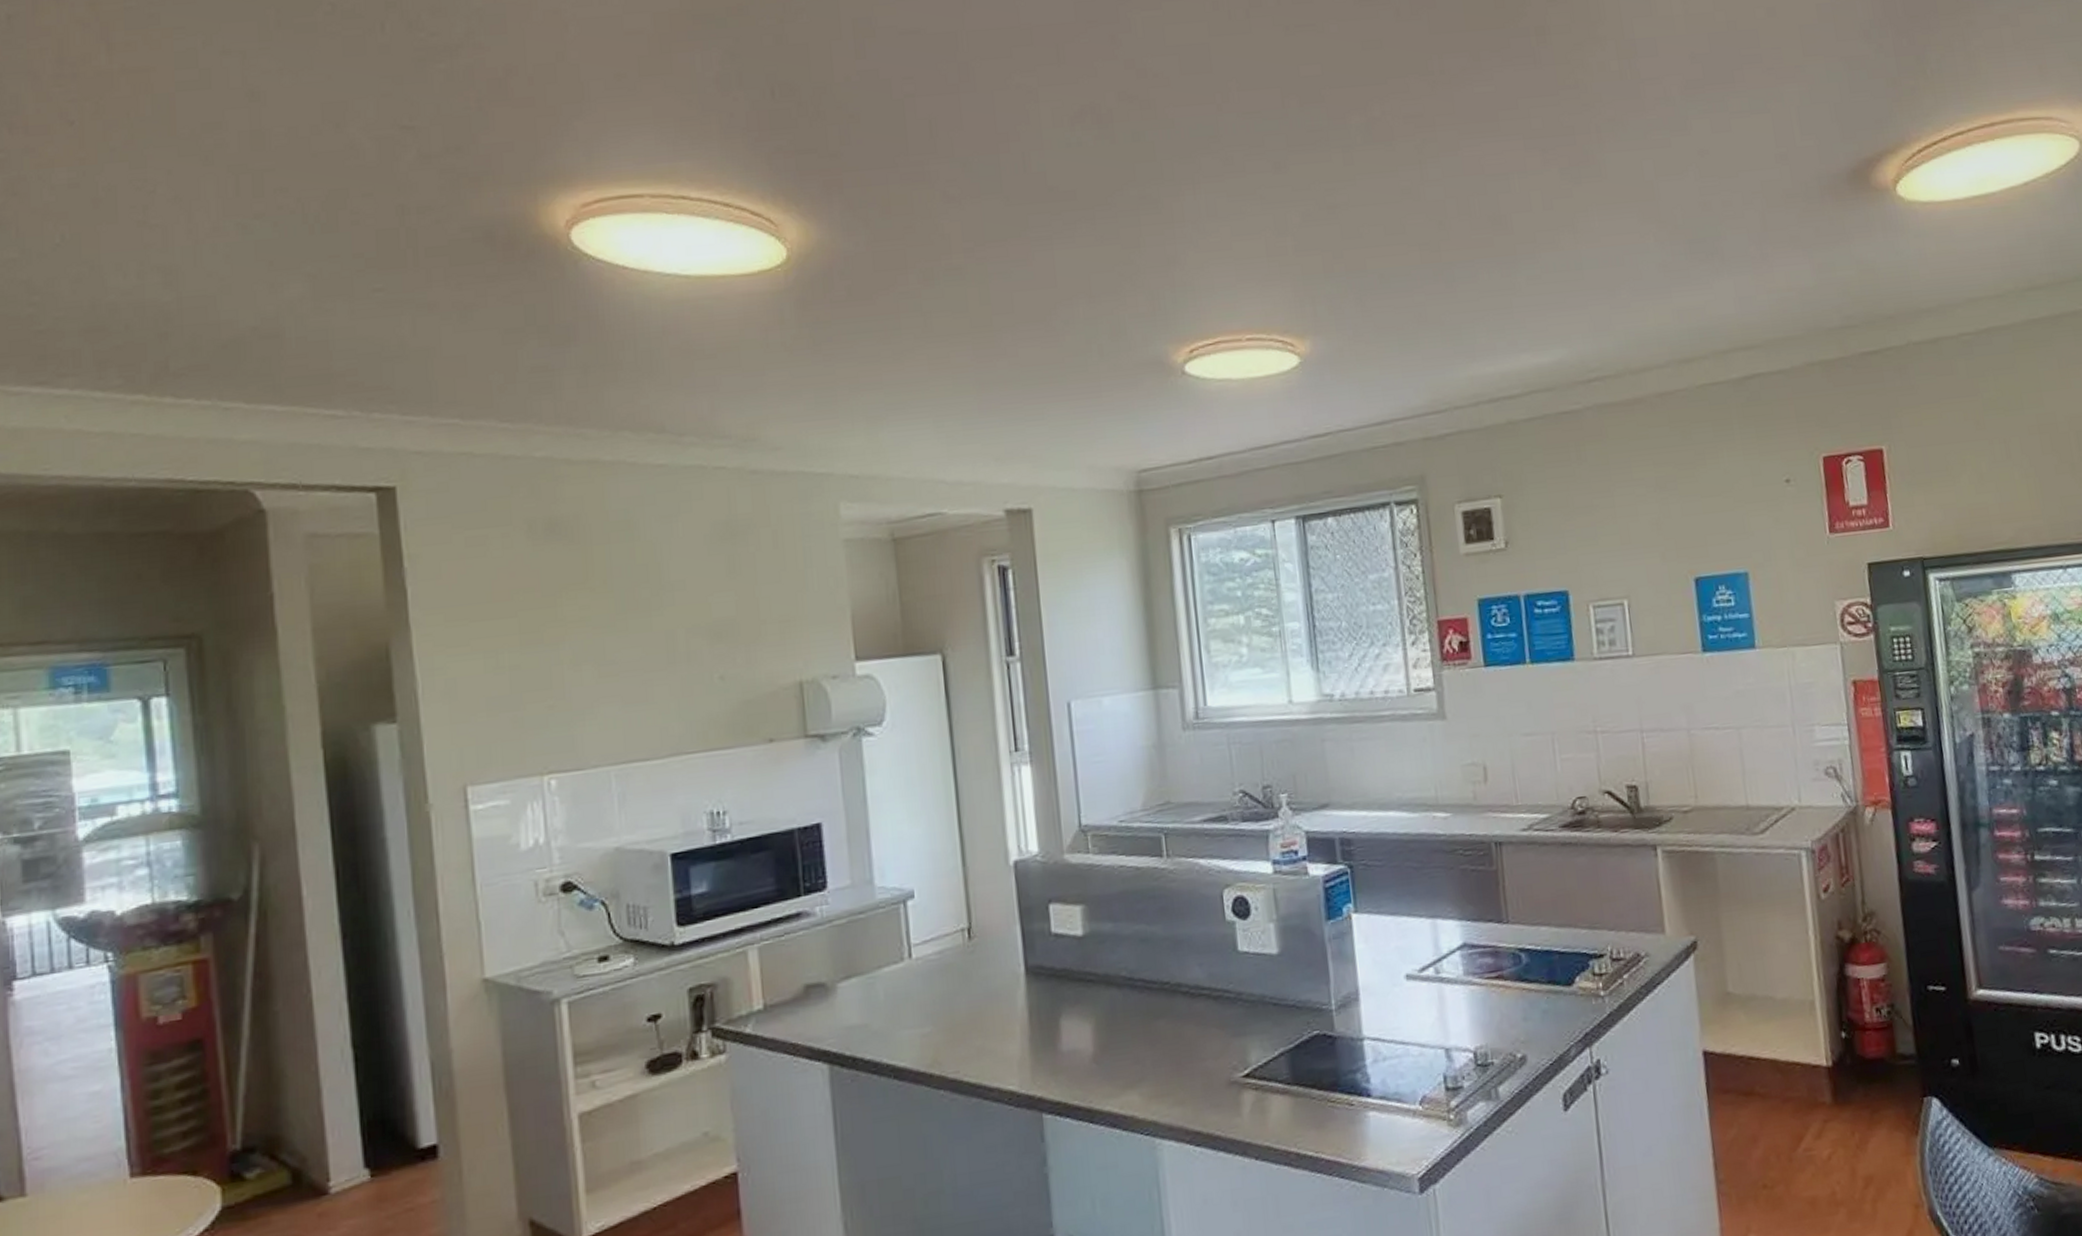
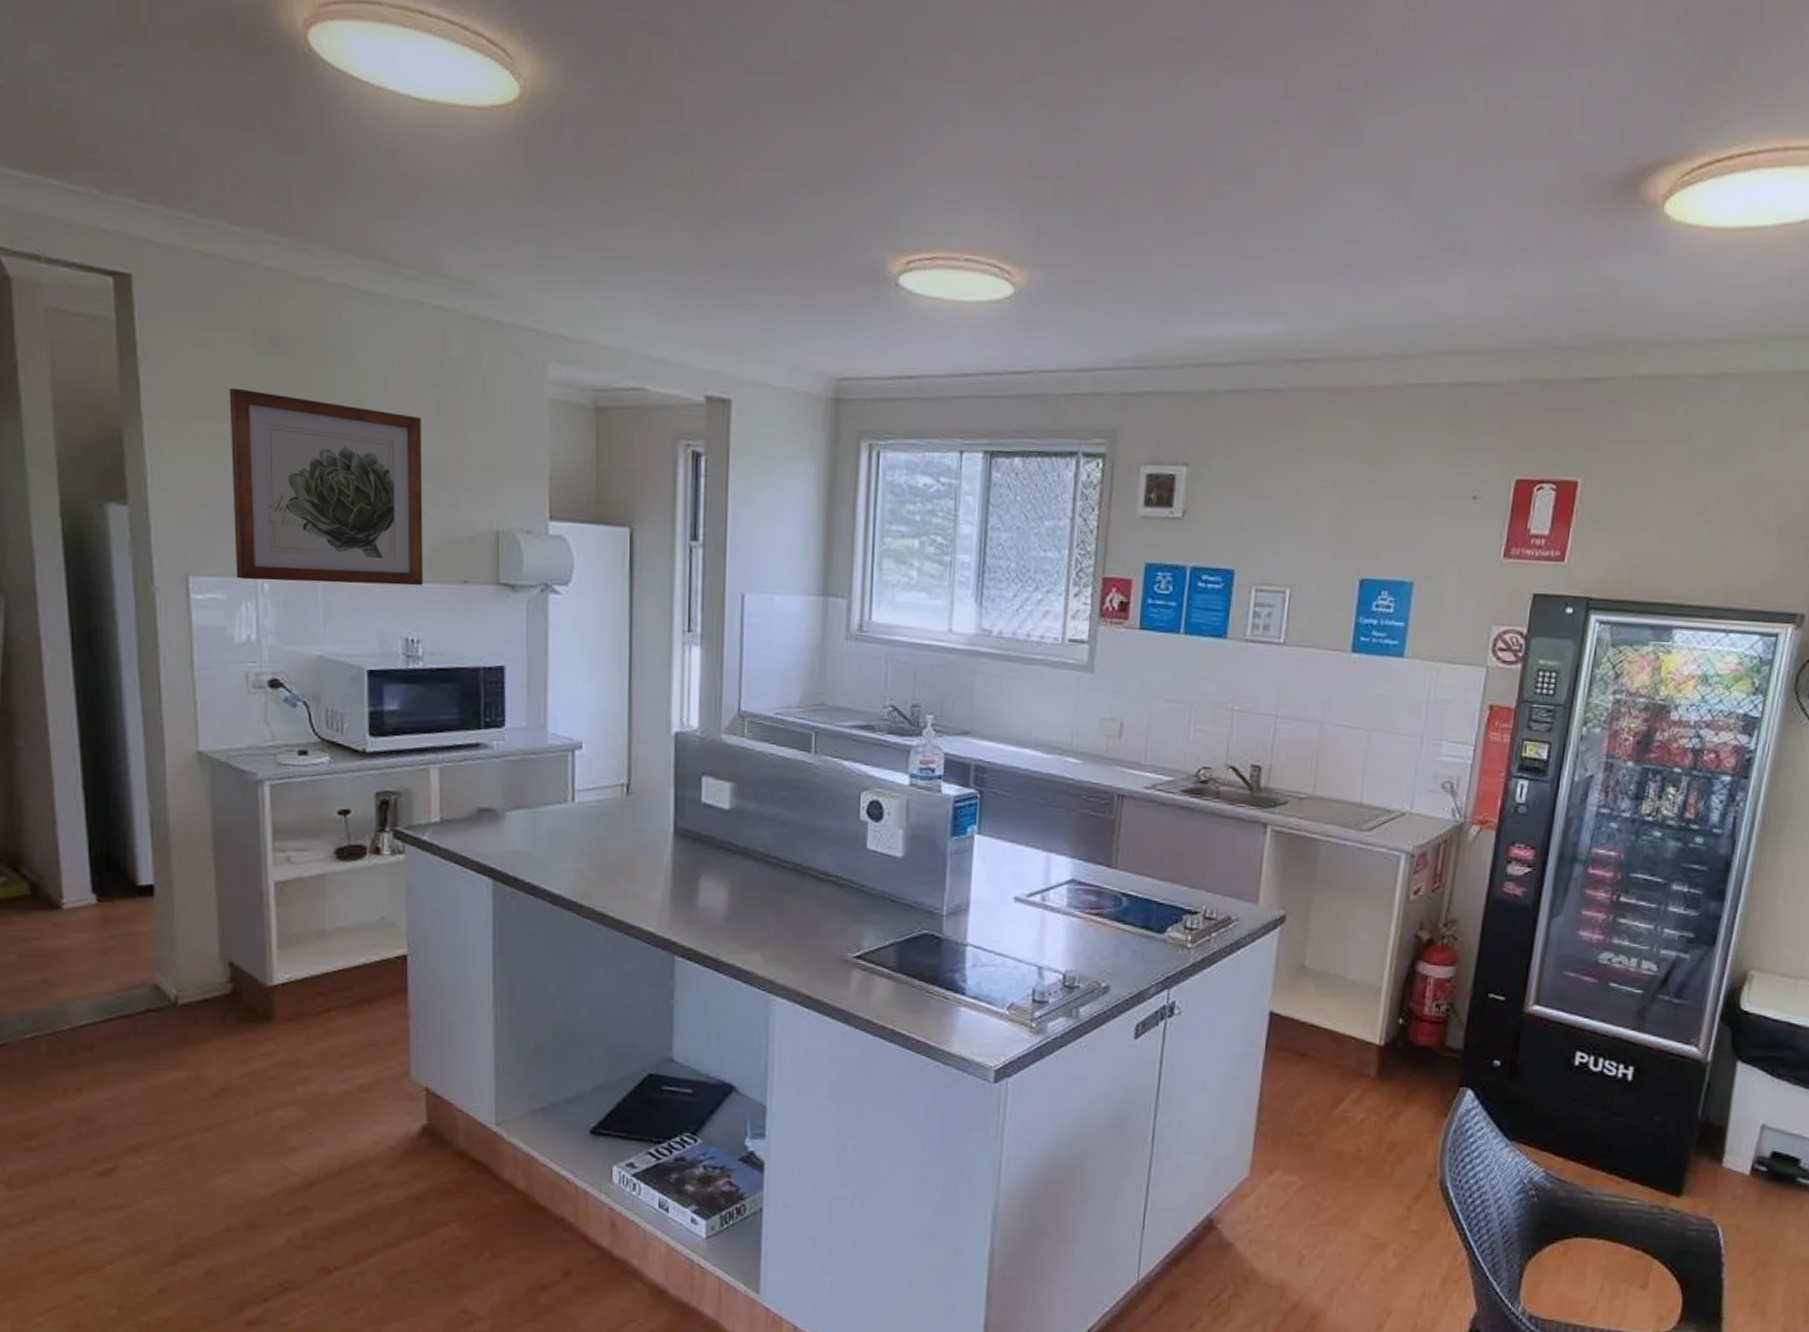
wall art: none [504,579,725,781] -> present [229,388,423,586]

